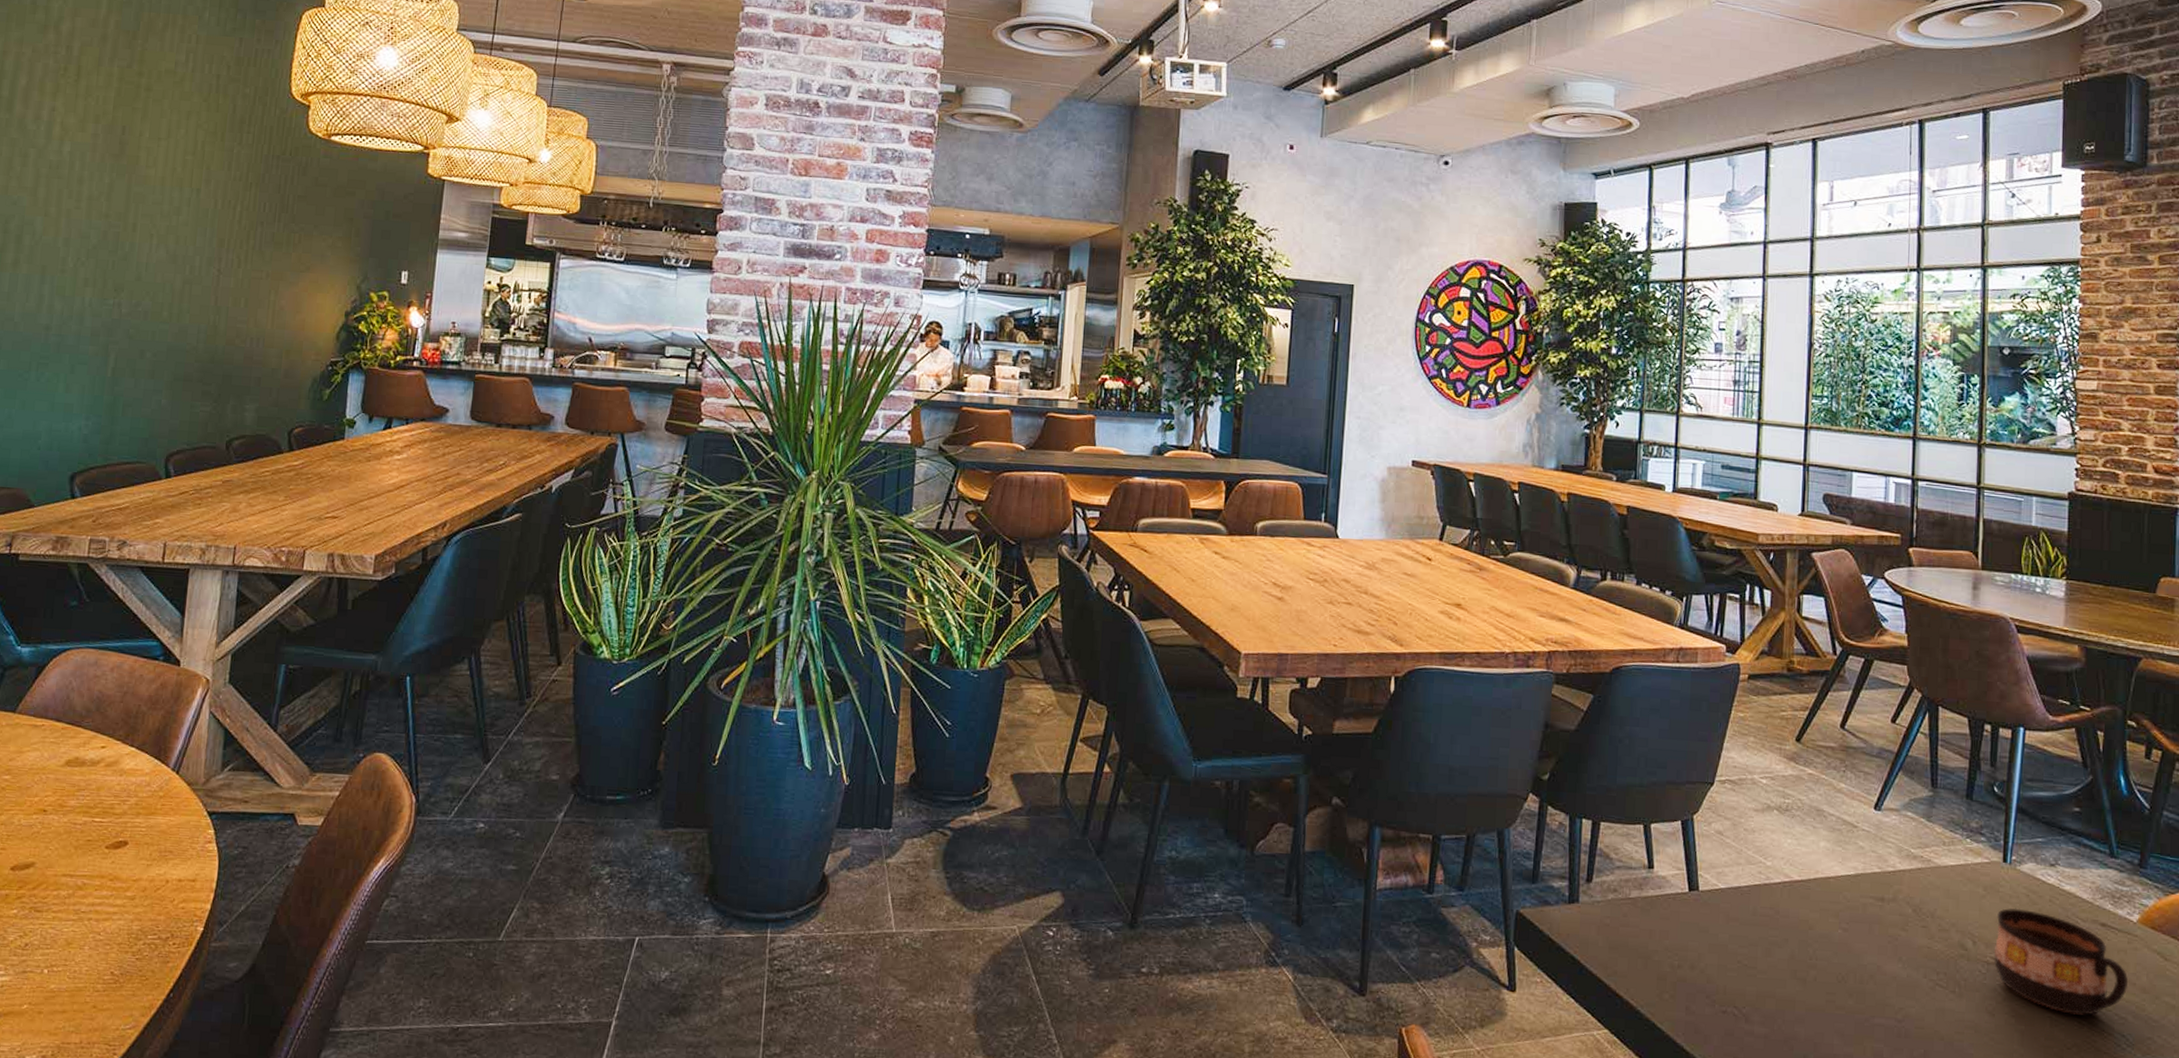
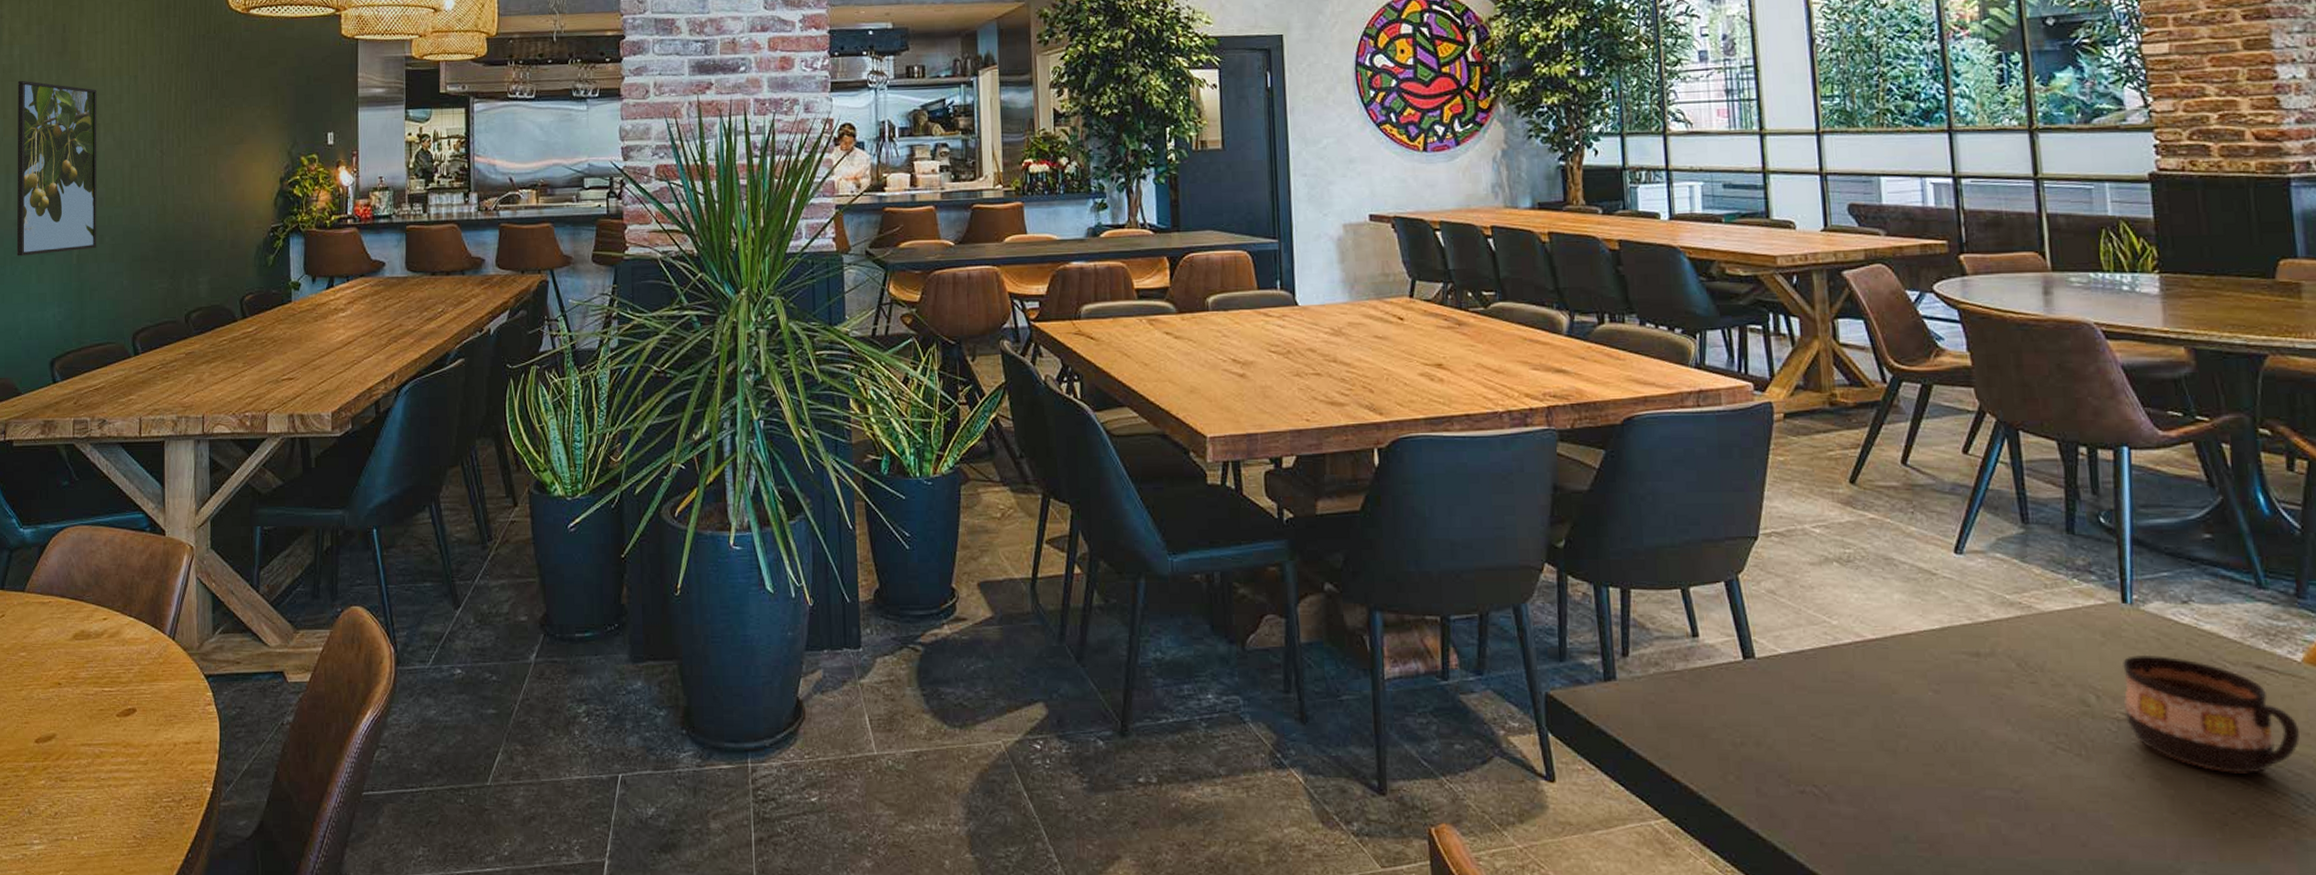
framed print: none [44,178,153,363] -> present [16,80,97,256]

